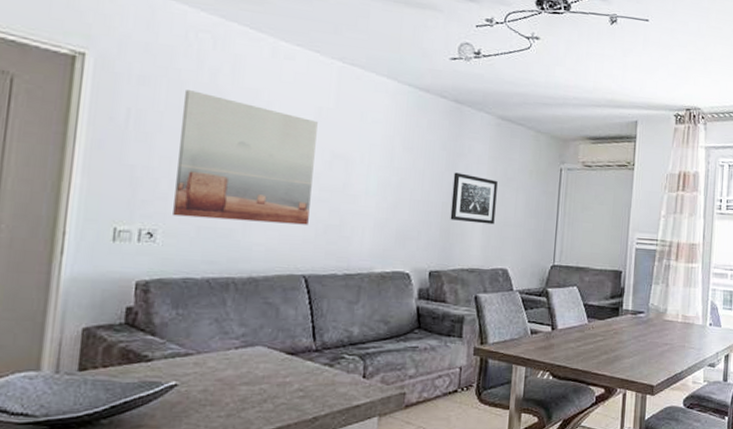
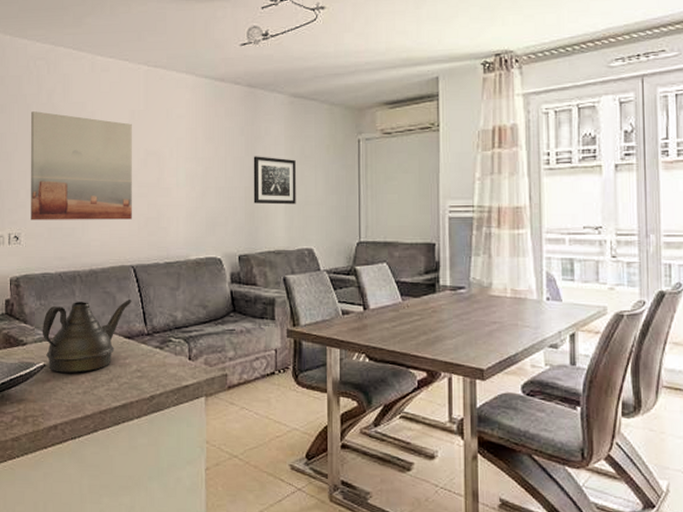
teapot: none [177,312,300,393] -> present [43,300,132,373]

